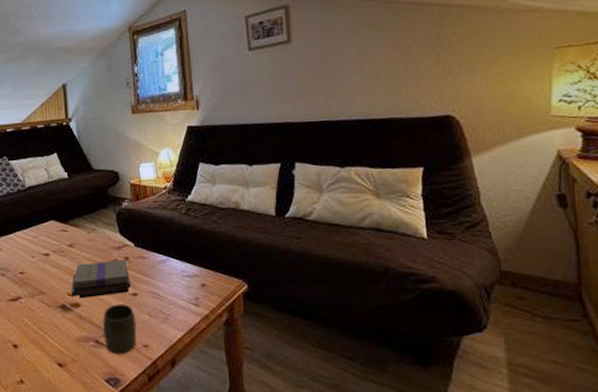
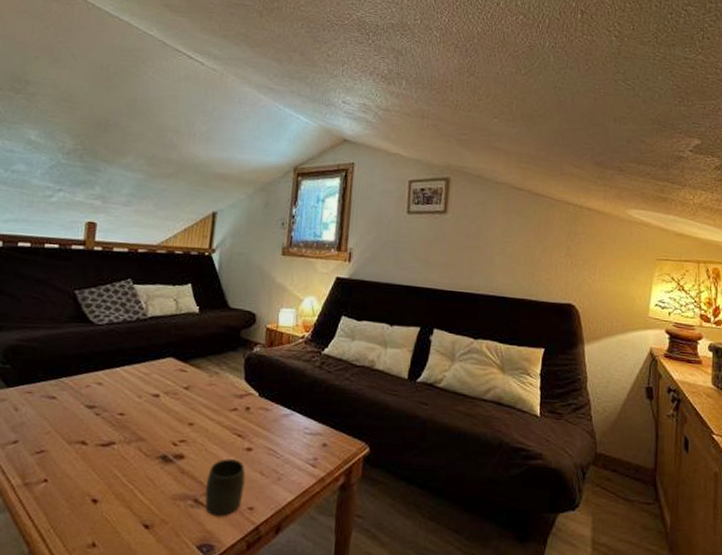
books: present [71,259,131,299] -> none [176,409,248,450]

